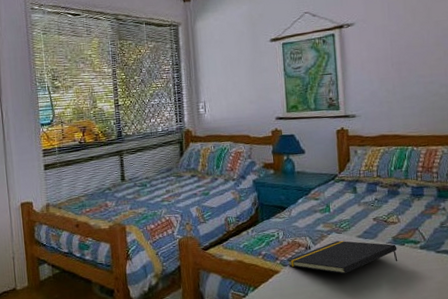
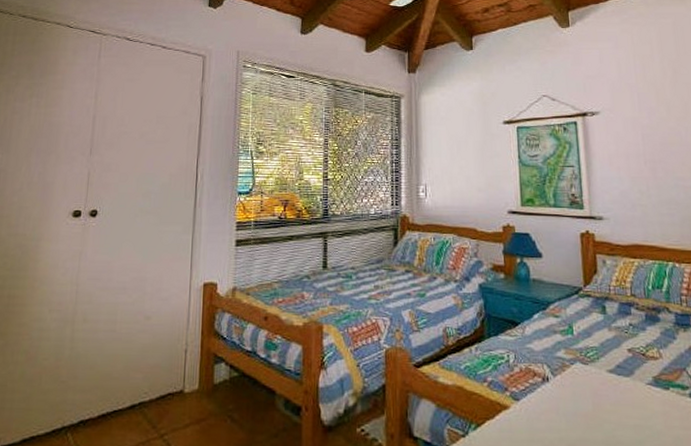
notepad: present [286,240,398,274] -> none [518,373,662,421]

